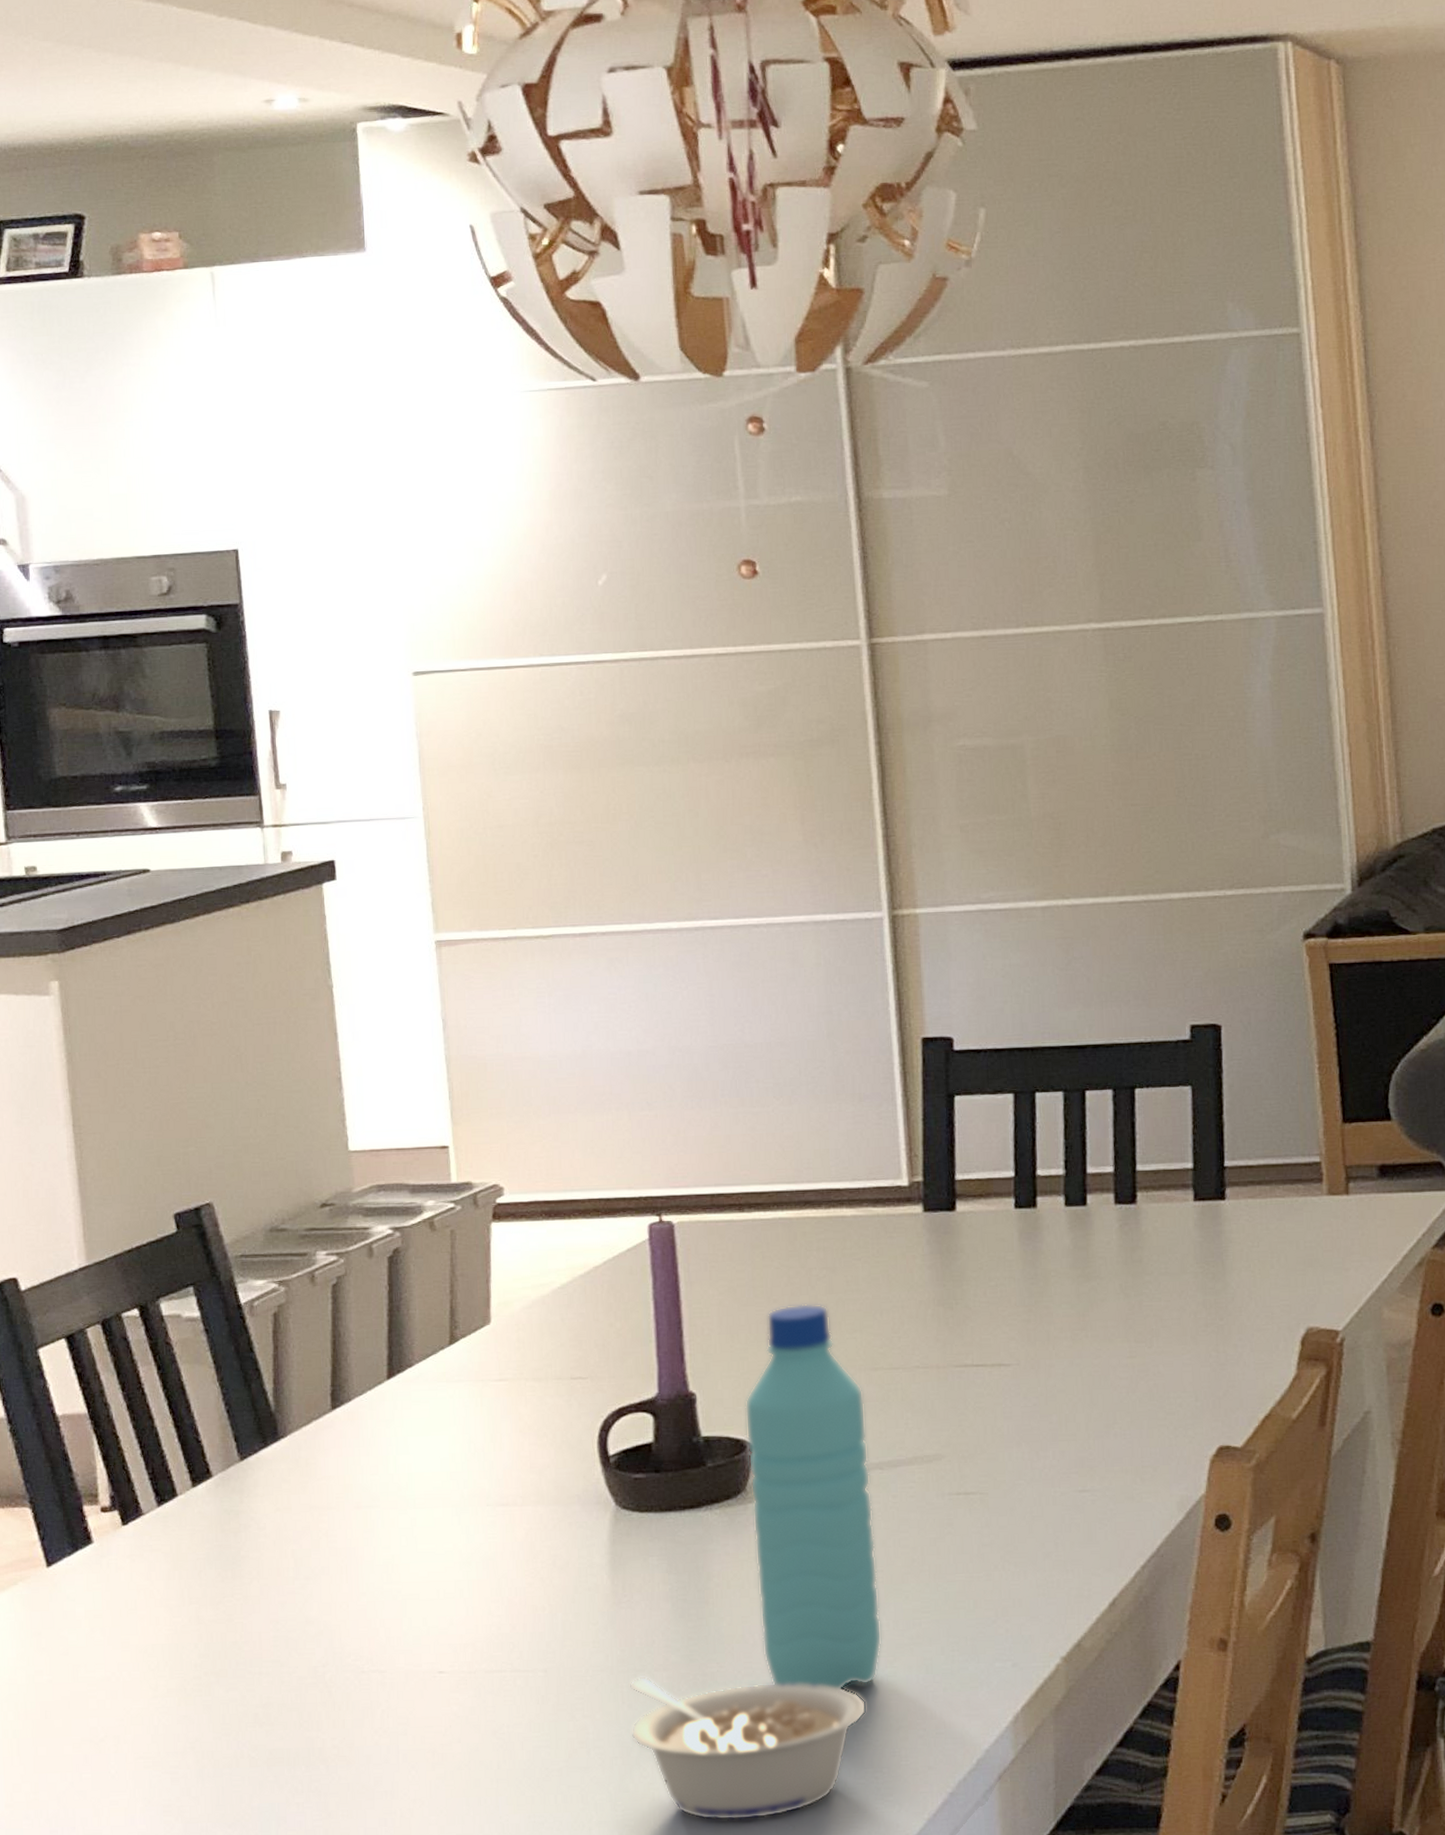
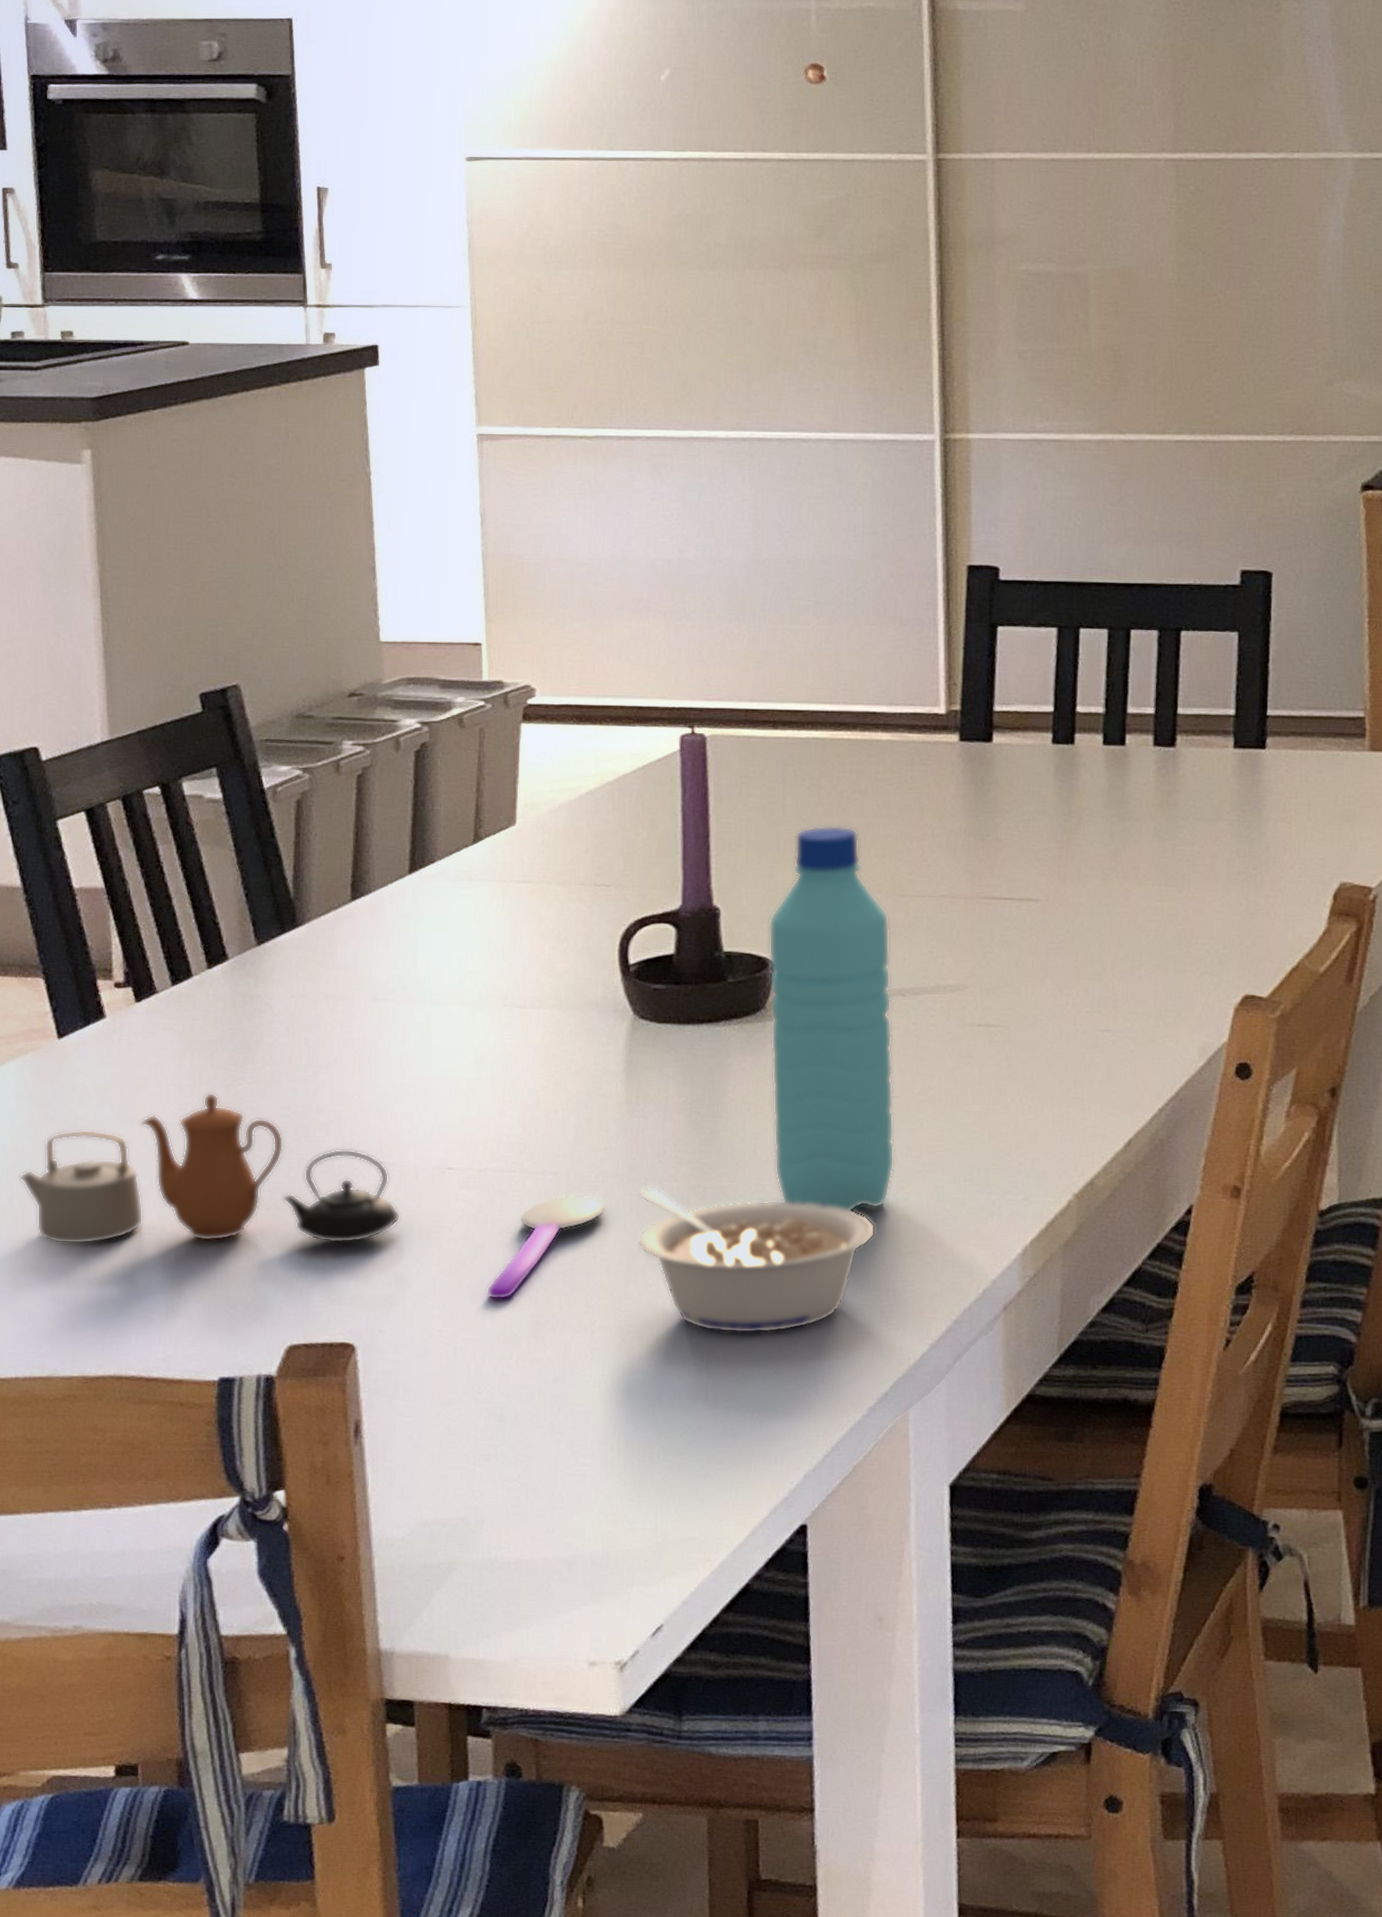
teapot: none [13,1611,395,1774] -> present [19,1092,401,1245]
spoon: none [482,1690,597,1802] -> present [486,1194,606,1300]

